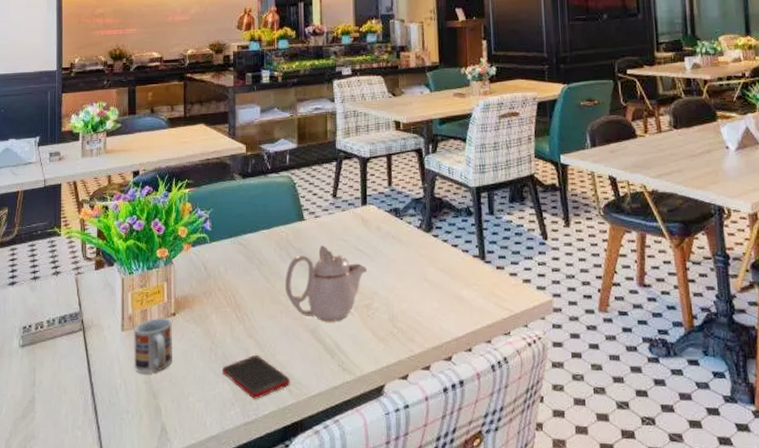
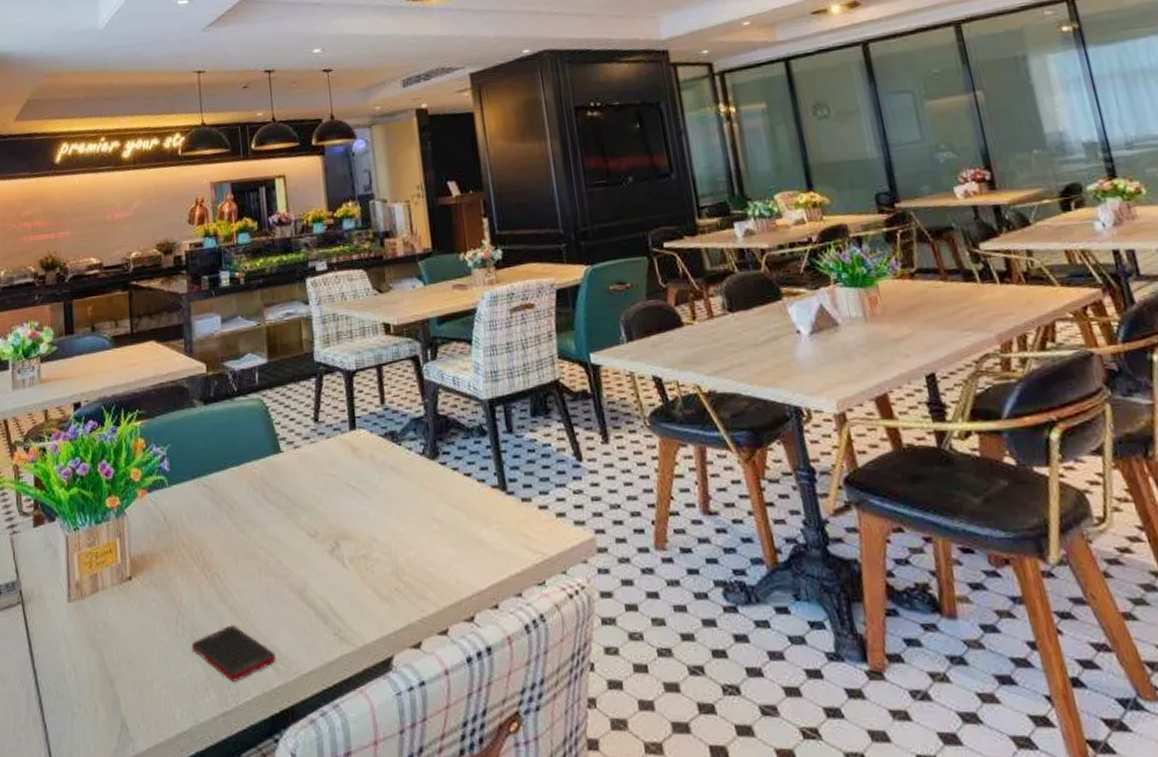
cup: present [134,317,173,374] -> none [82,582,131,656]
teapot: present [285,245,367,322] -> none [262,482,362,579]

